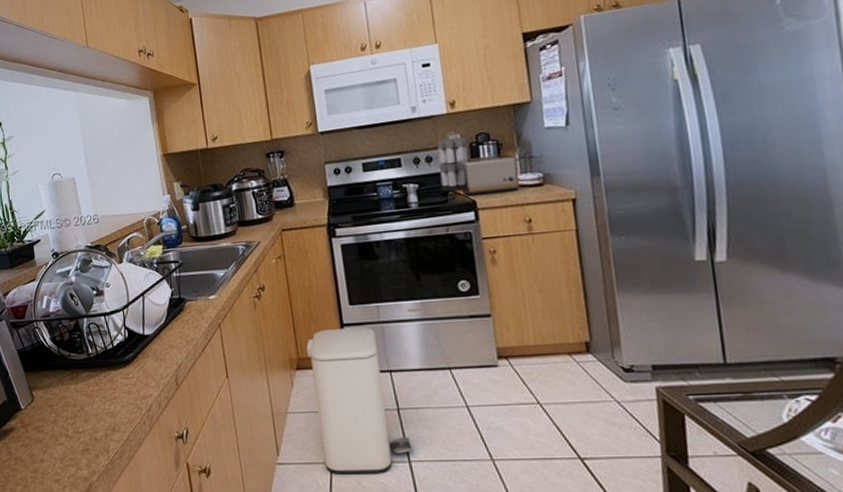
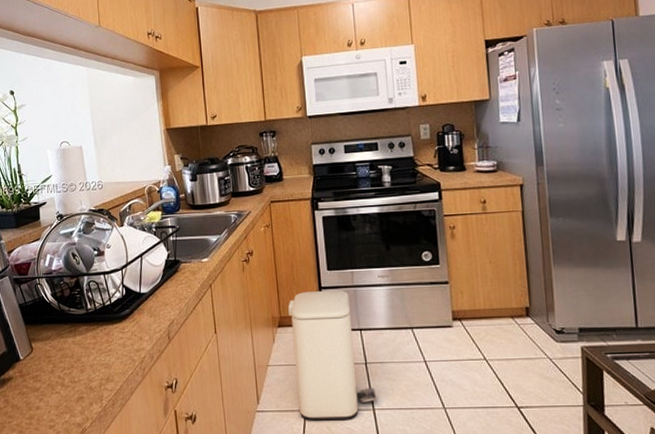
spice rack: present [437,132,469,192] -> none [410,122,436,174]
toaster: present [457,153,520,196] -> none [425,143,477,178]

